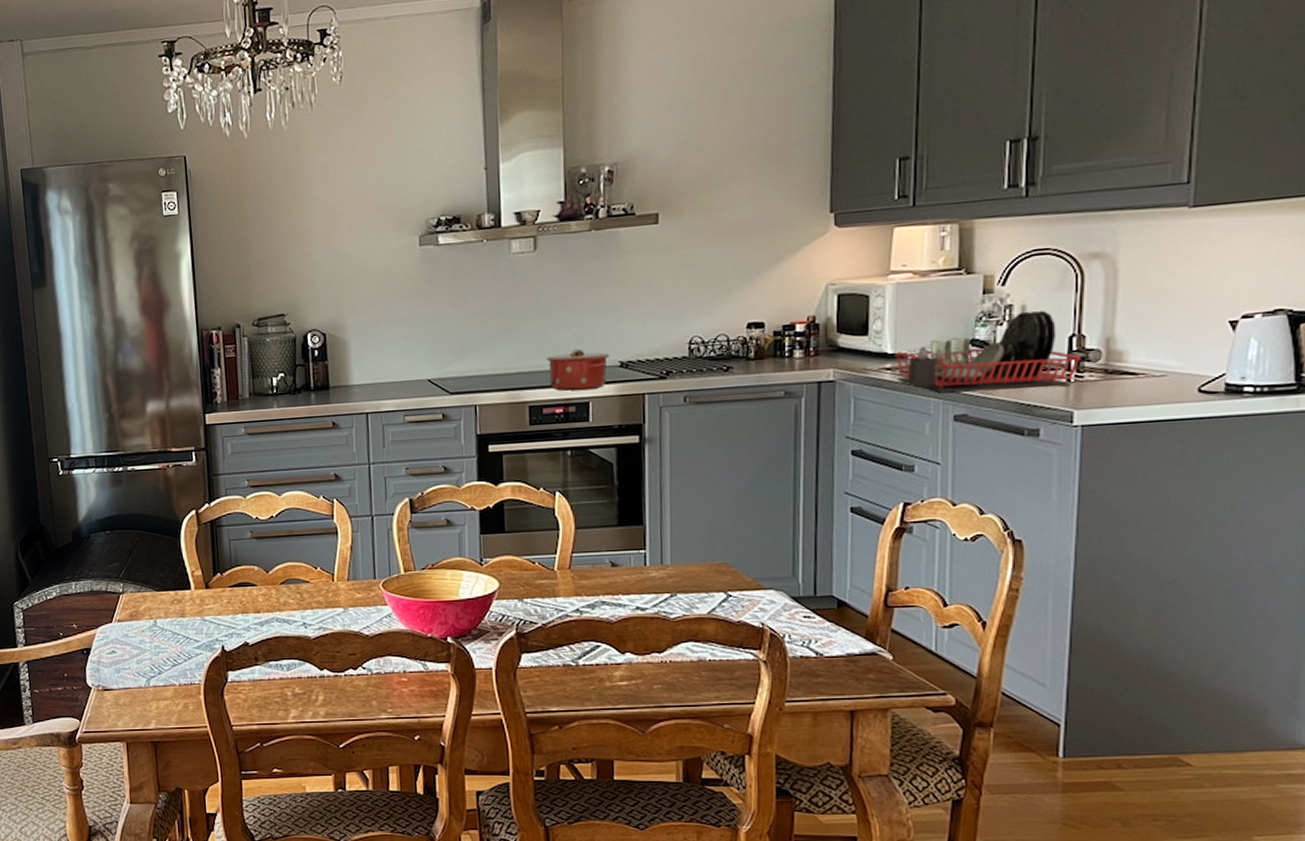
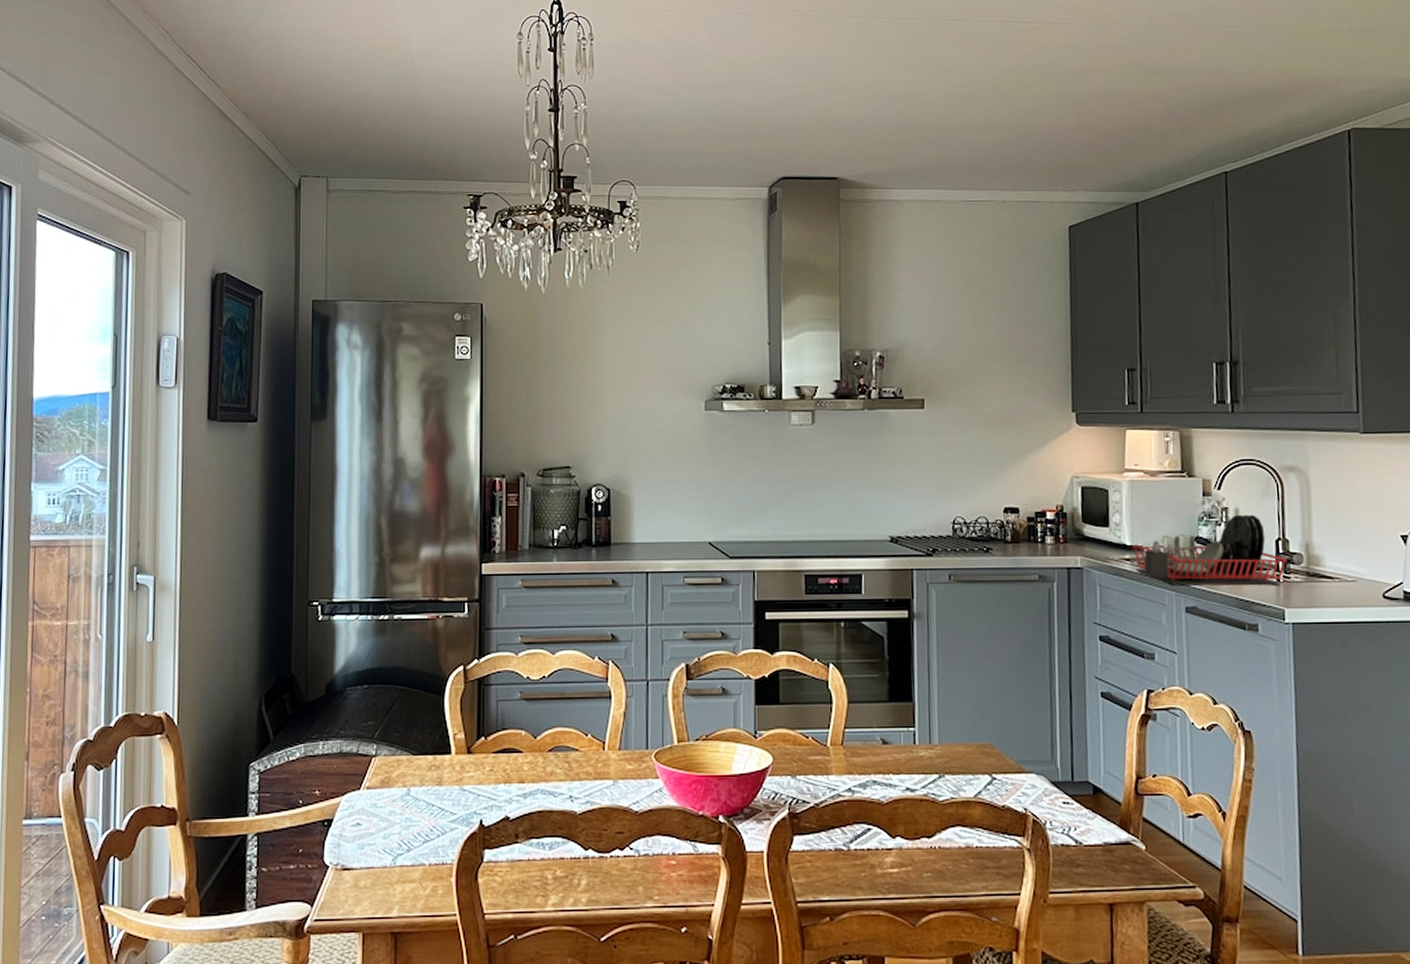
casserole: present [546,348,610,391] -> none [821,521,881,562]

